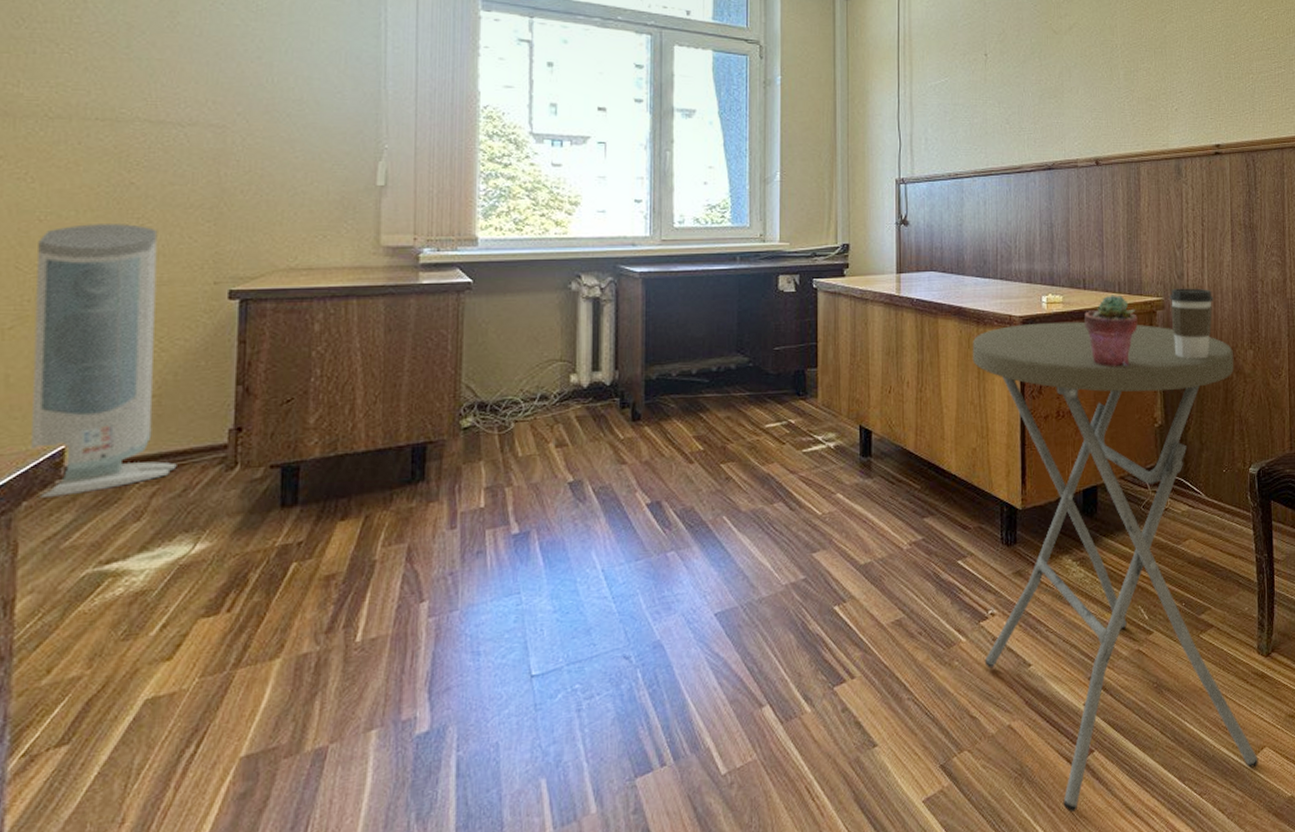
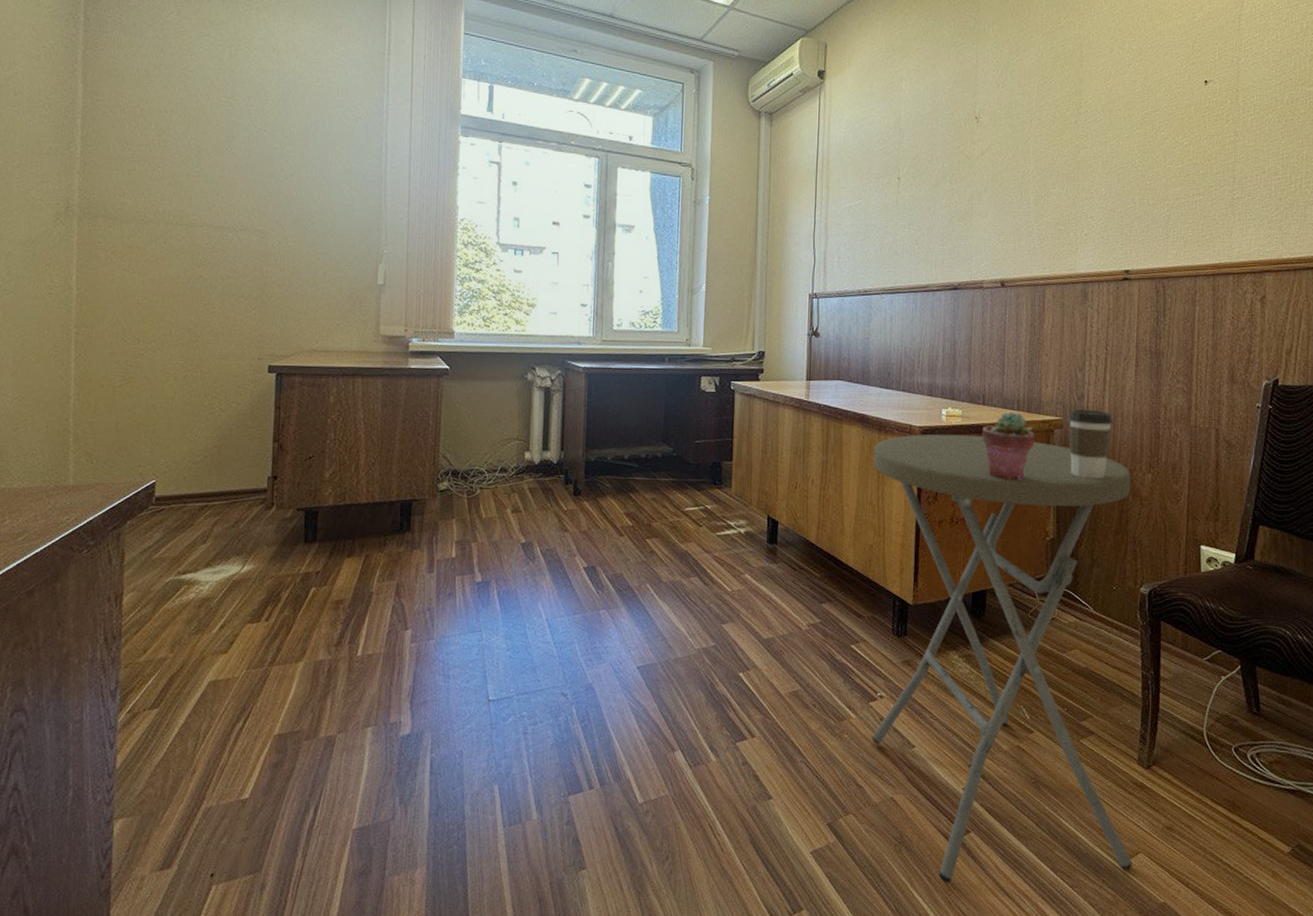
air purifier: present [31,224,177,499] -> none [133,307,232,520]

